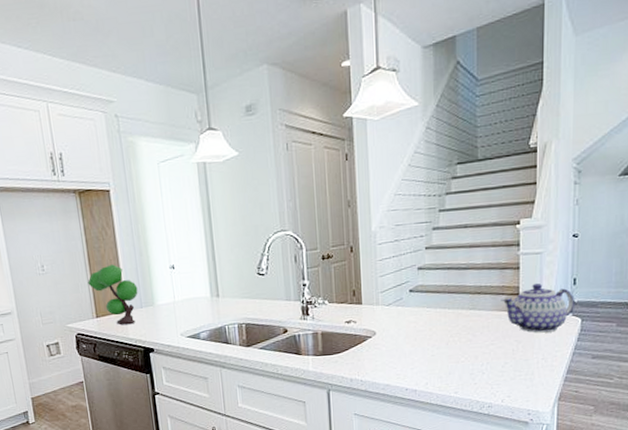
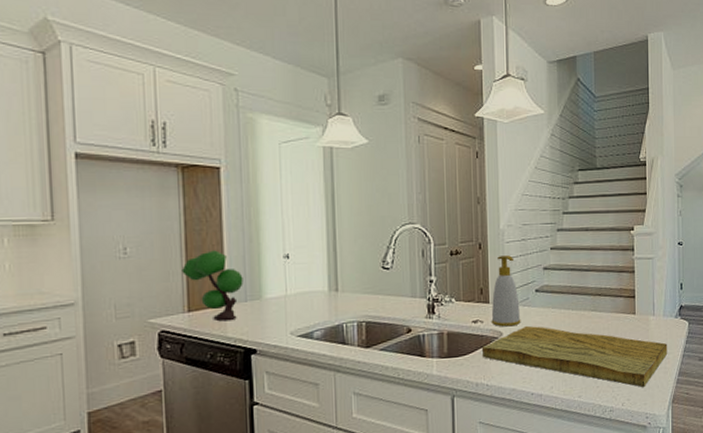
cutting board: none [355,325,556,384] -> present [481,325,668,387]
soap bottle: none [364,257,395,327] -> present [491,255,521,327]
teapot: present [501,283,574,333] -> none [619,287,682,336]

